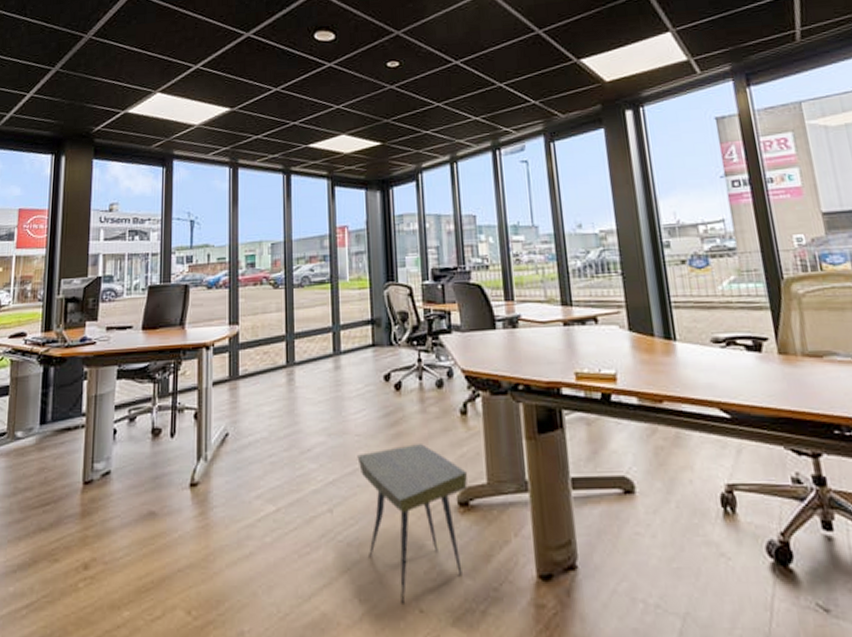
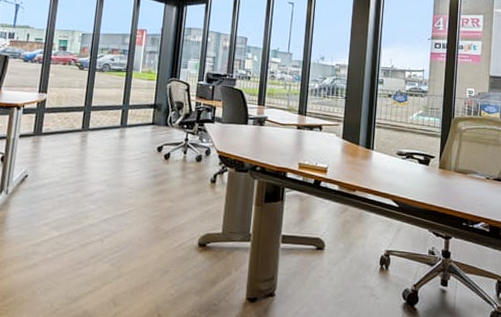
side table: present [357,444,468,604] -> none [126,199,209,309]

